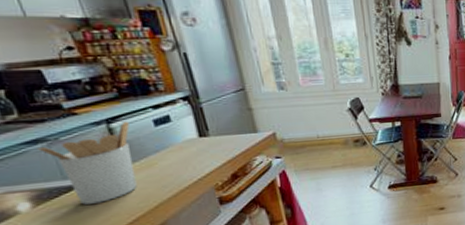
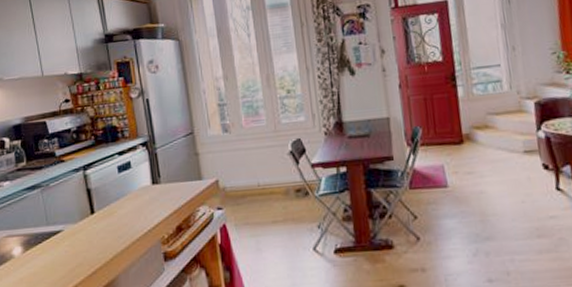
utensil holder: present [37,121,137,205] -> none [34,168,99,252]

